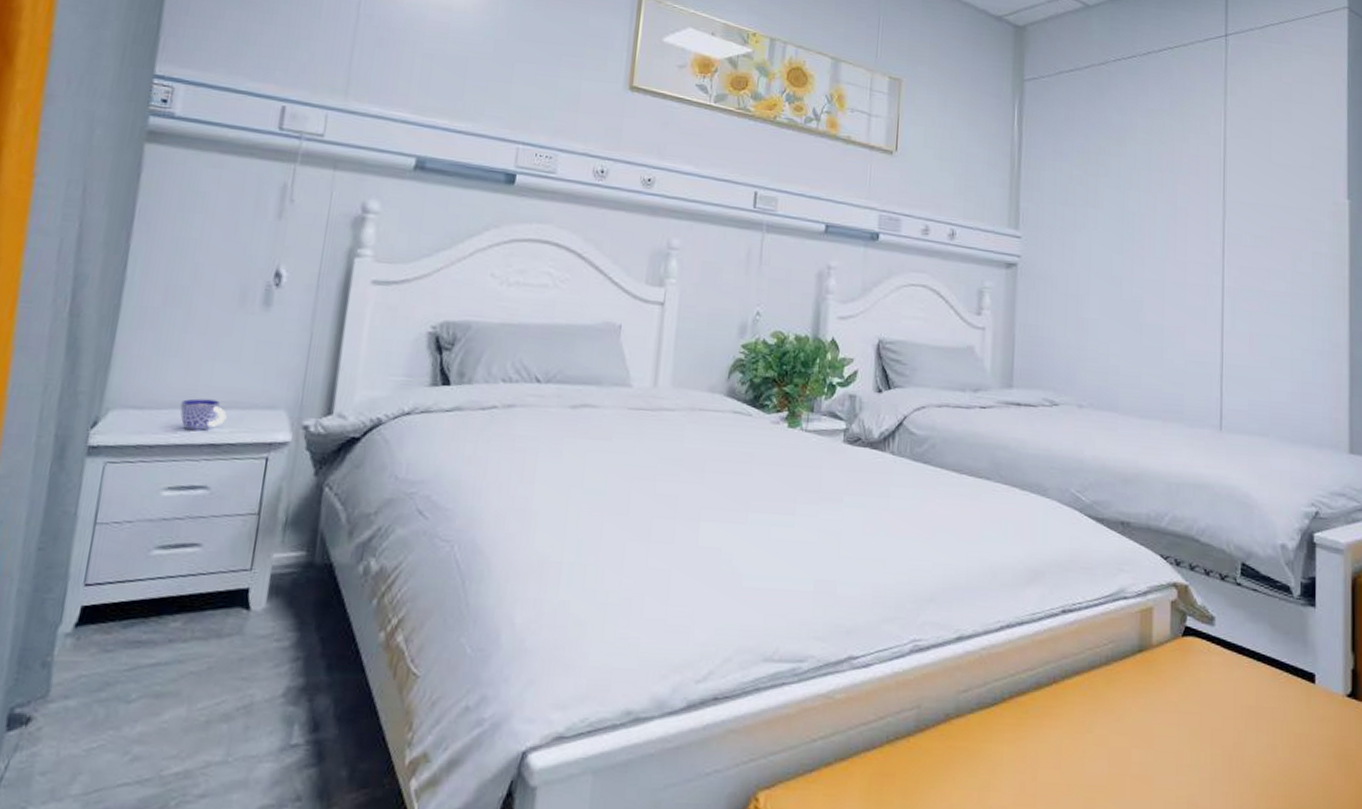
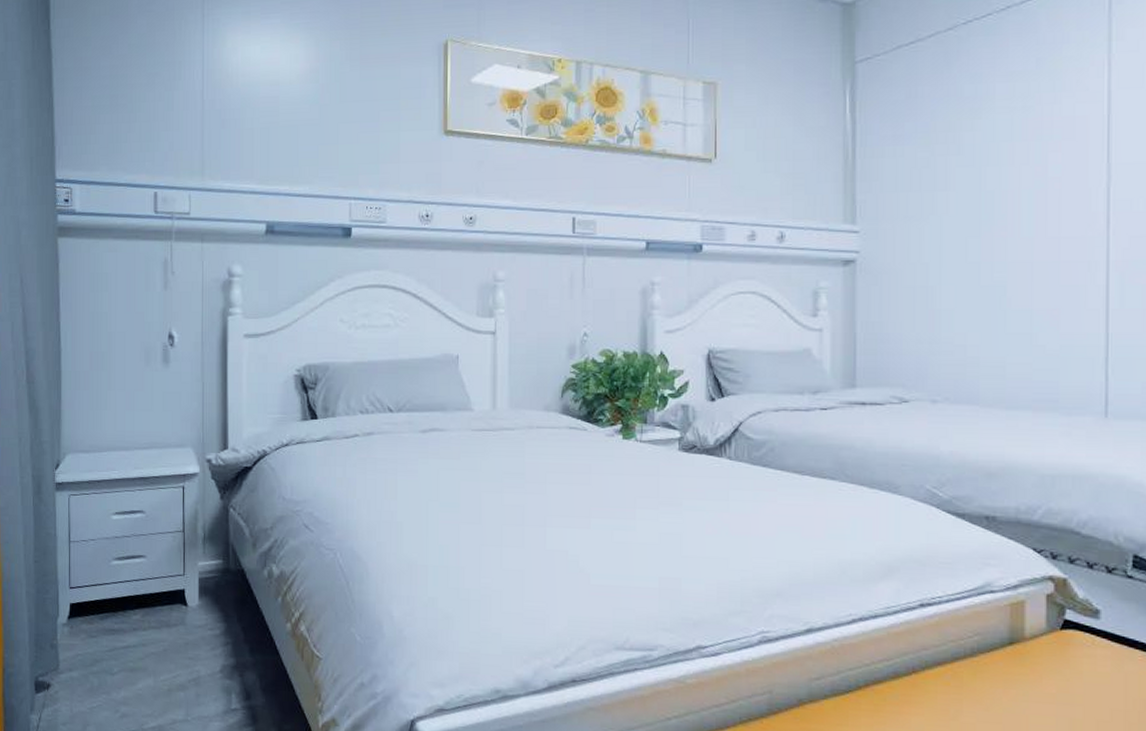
cup: present [180,398,227,430] -> none [115,442,149,467]

